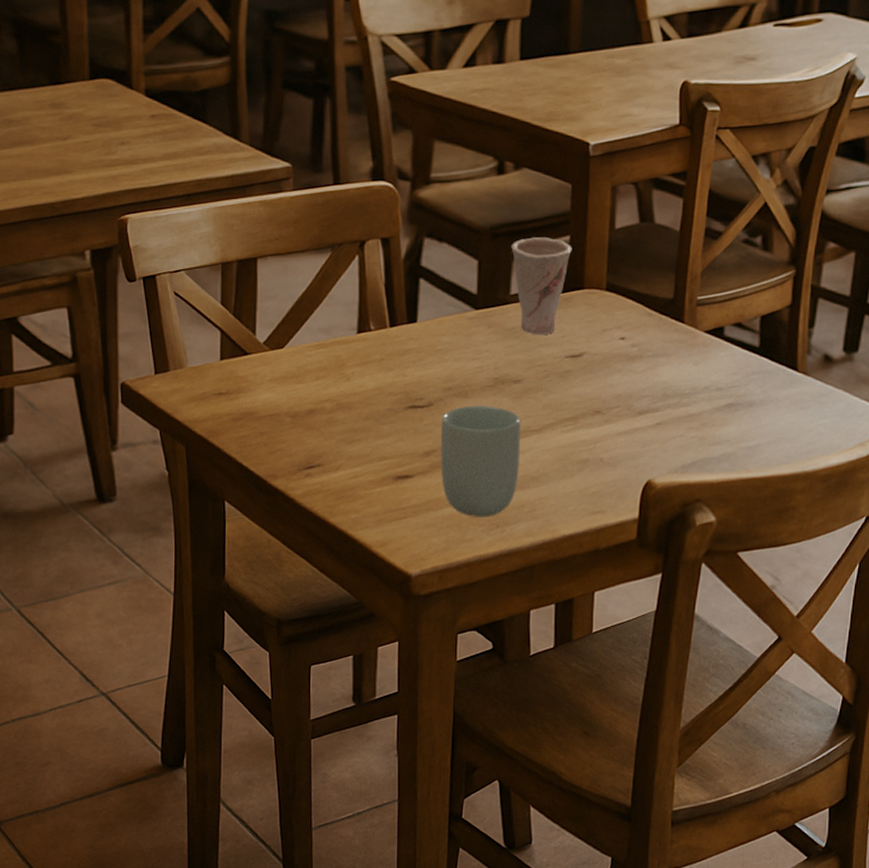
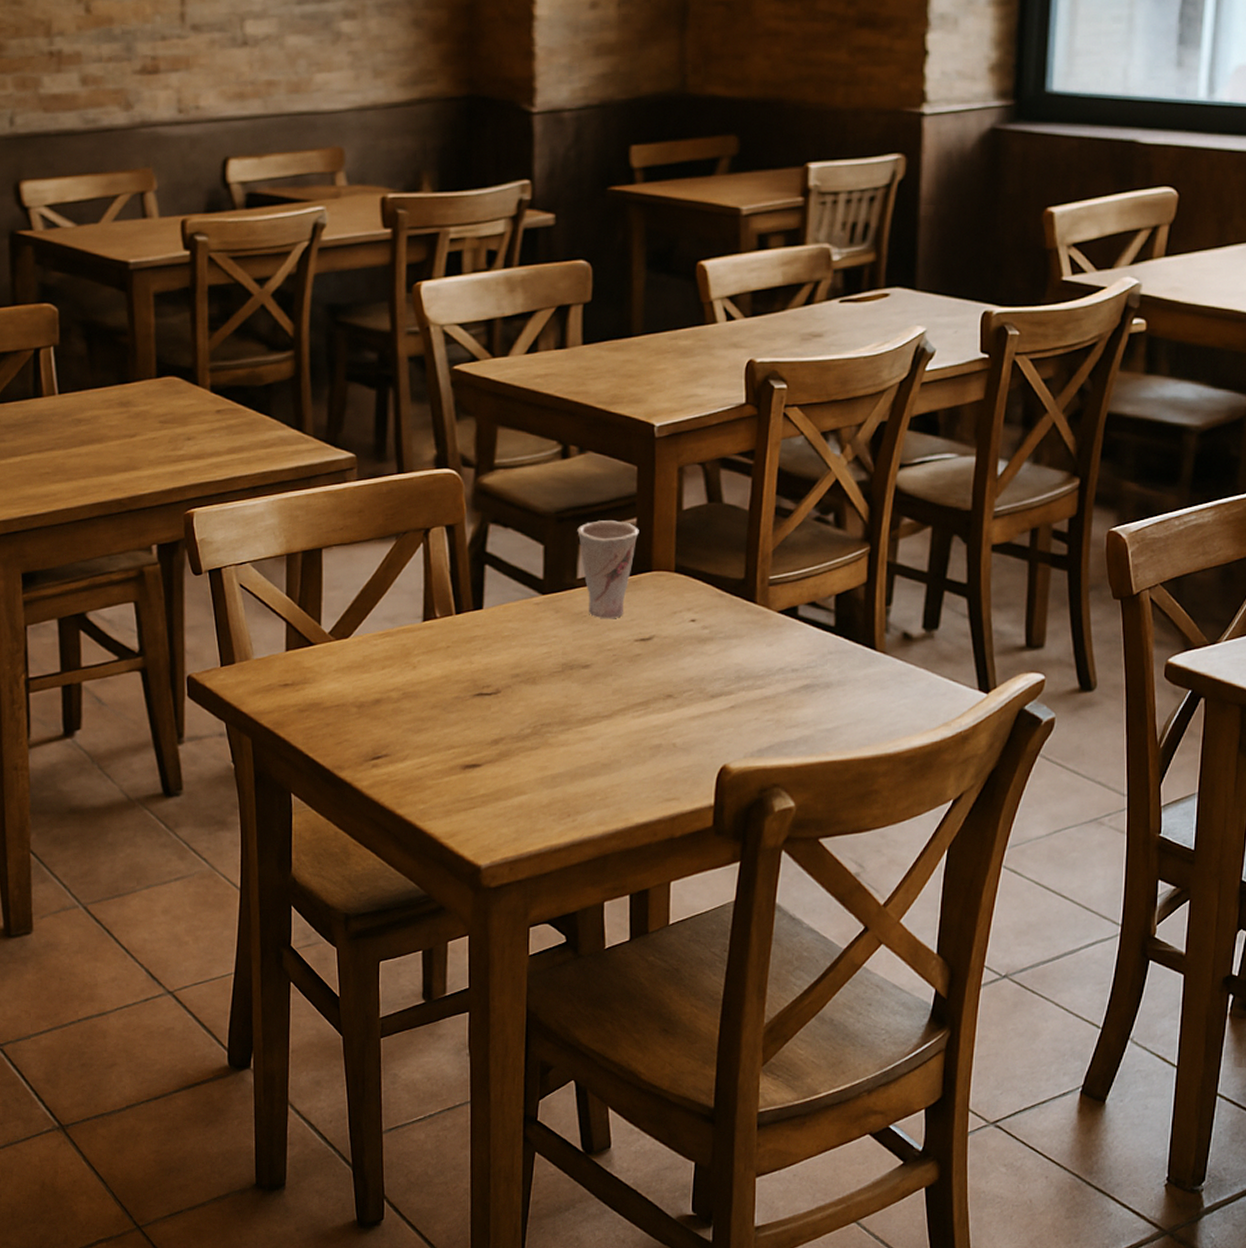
cup: present [440,405,521,517] -> none [508,692,590,806]

